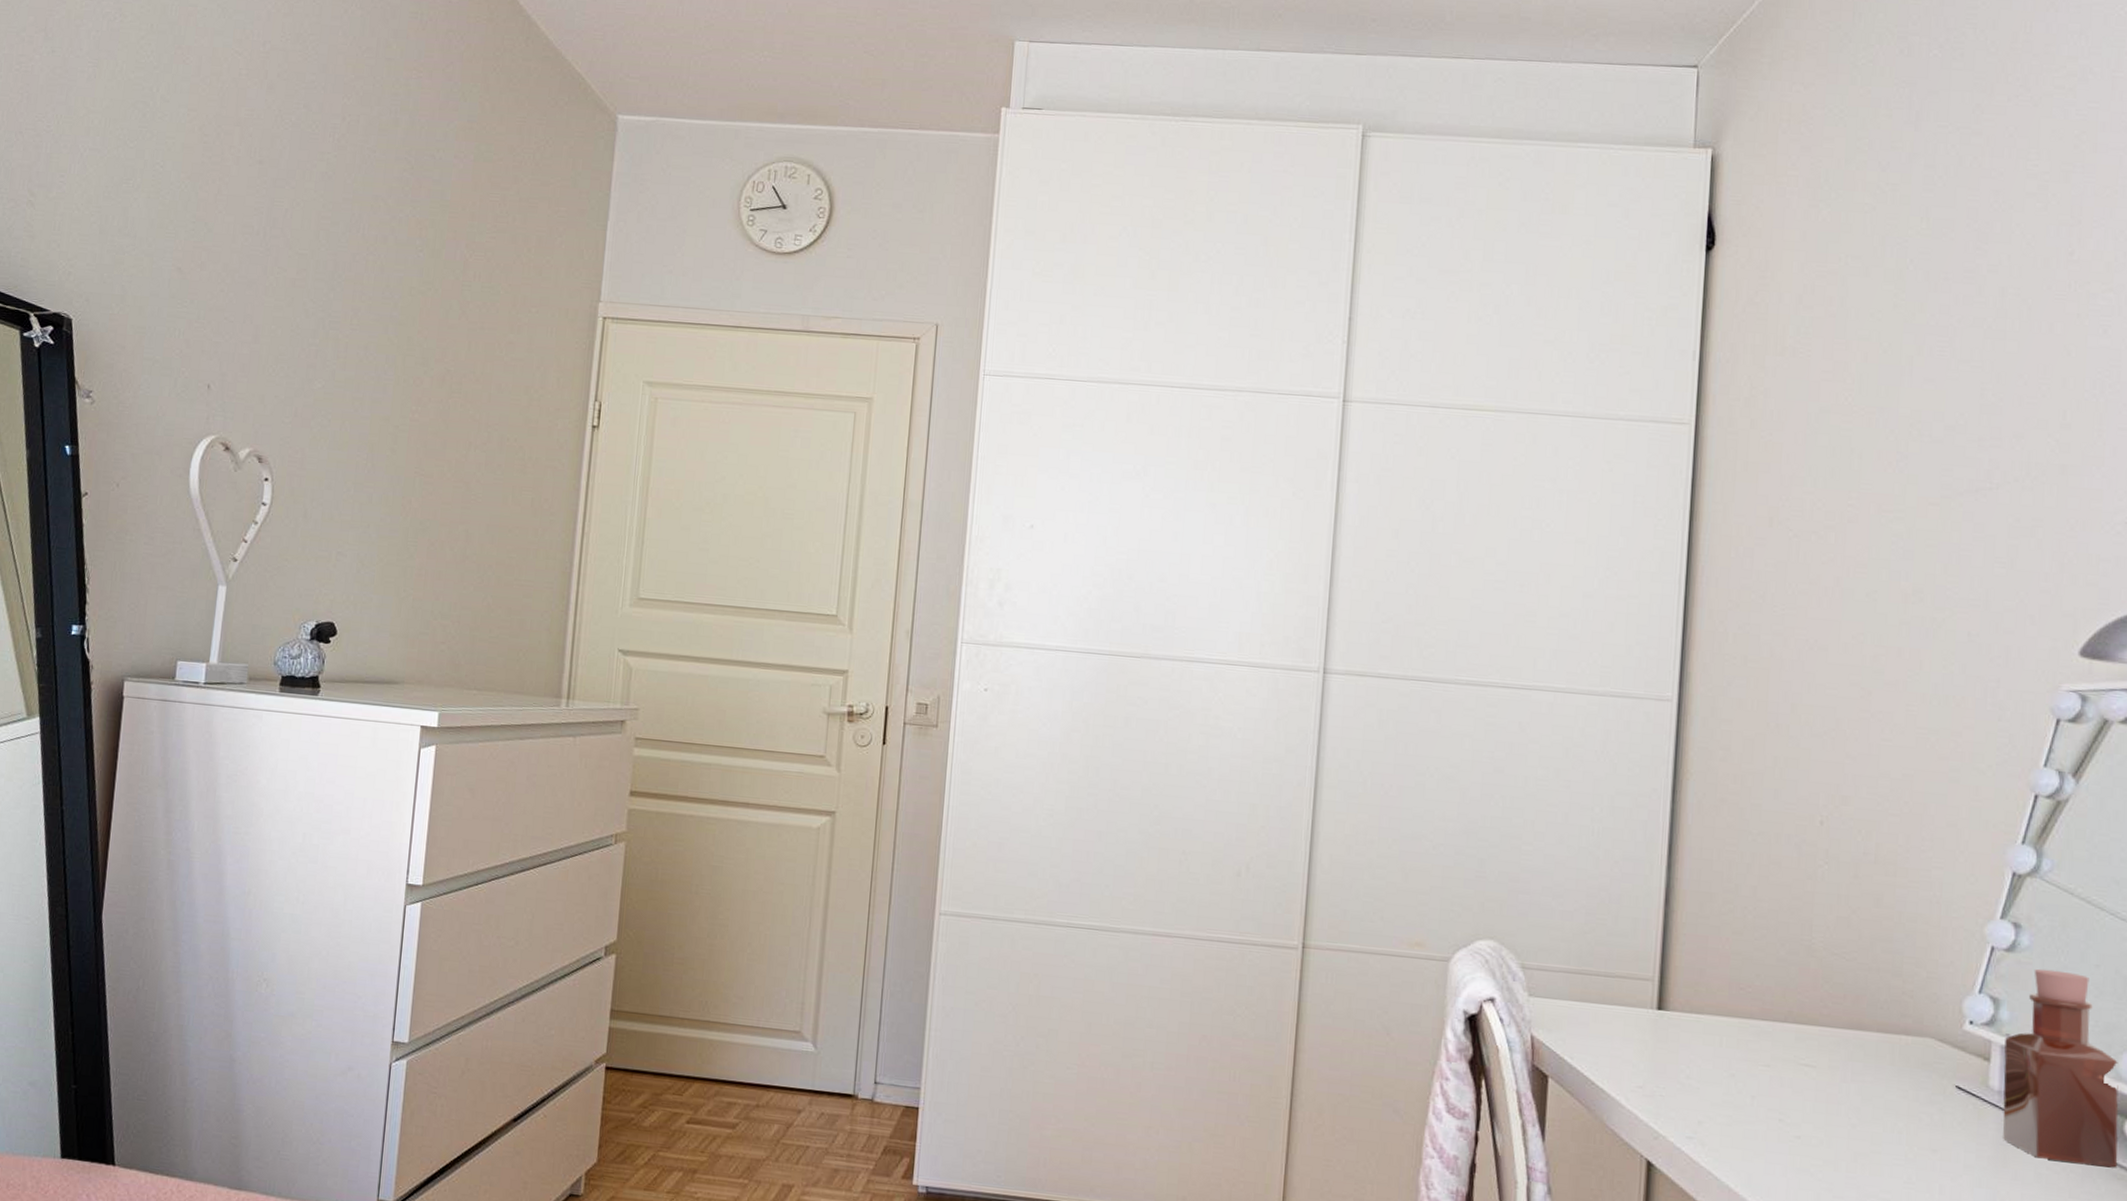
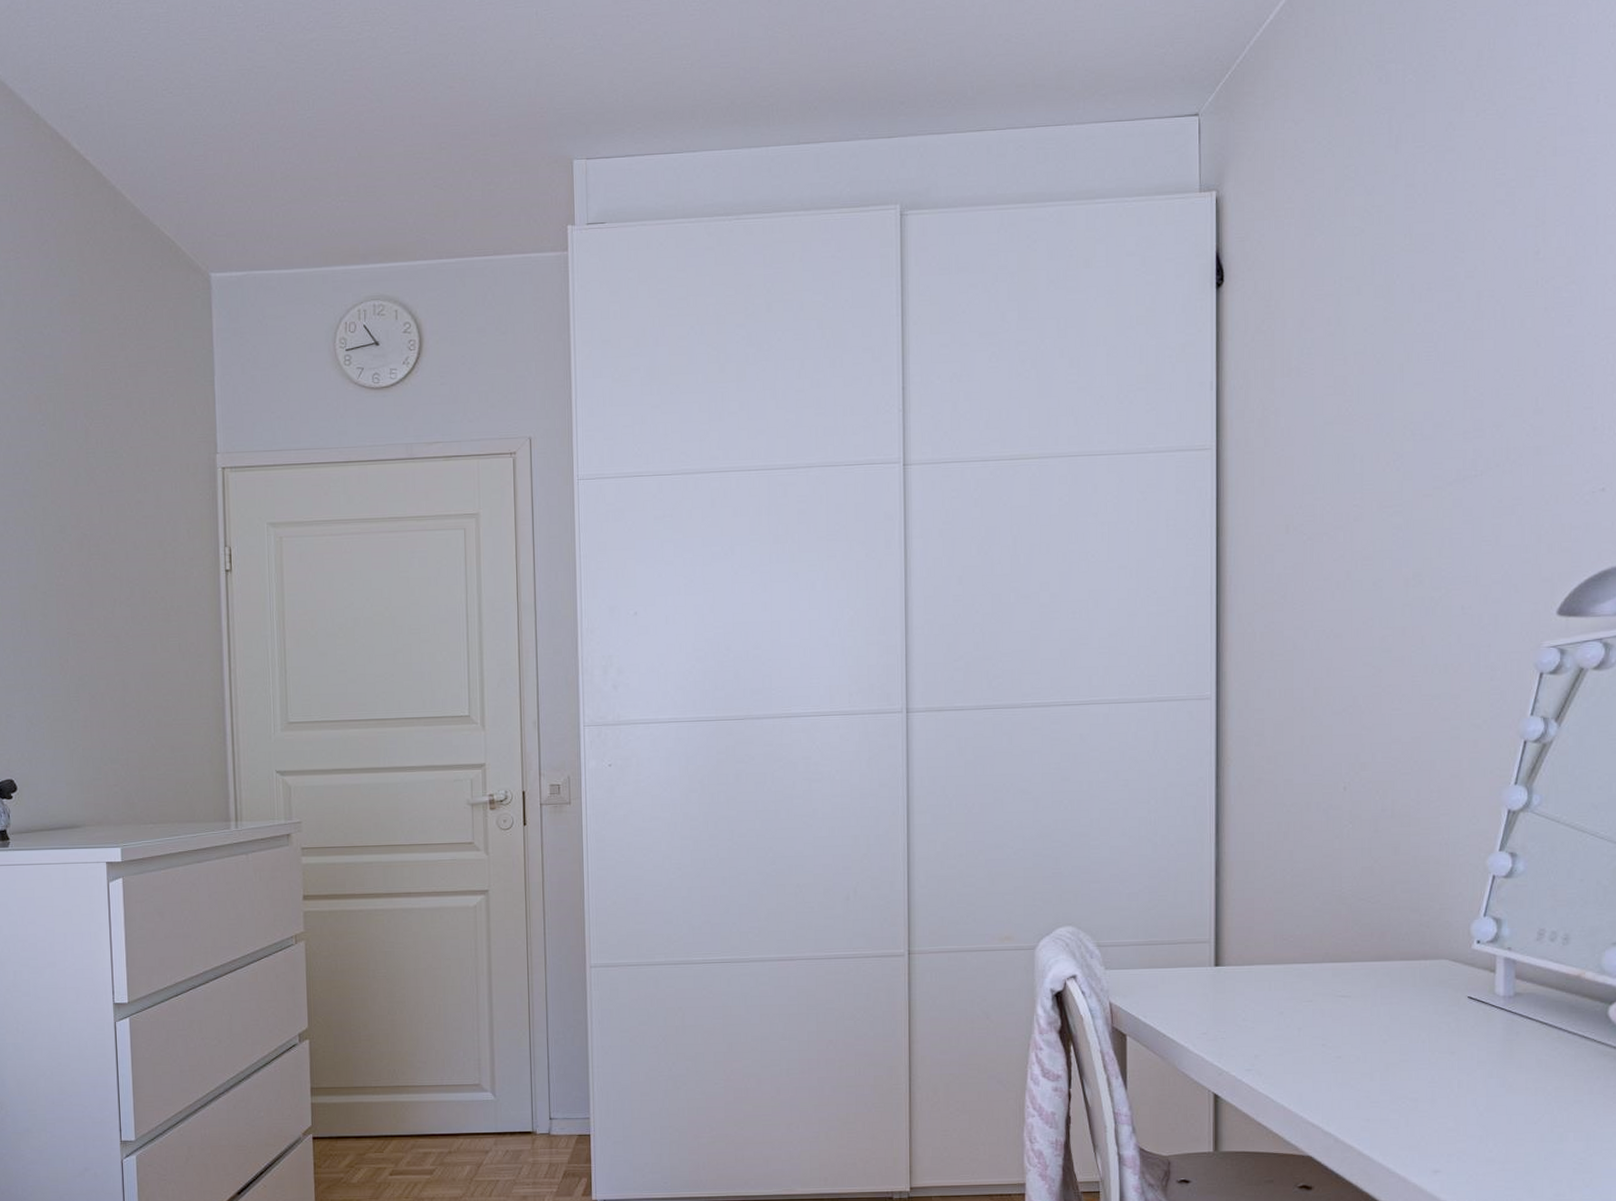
perfume bottle: present [2003,968,2119,1168] -> none [1507,888,1604,1047]

